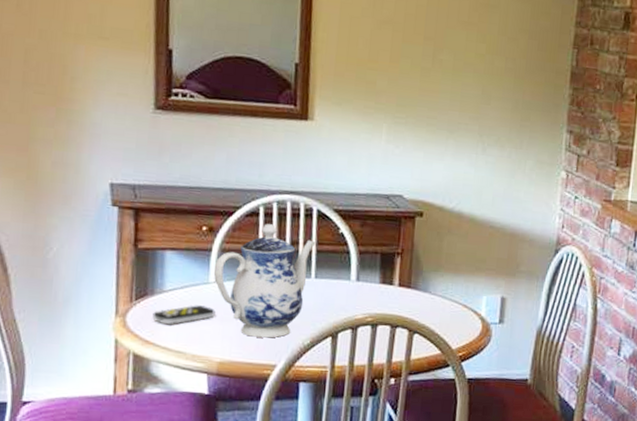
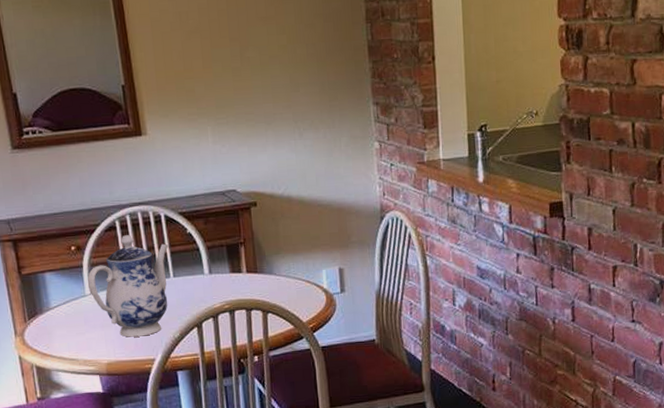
remote control: present [152,305,215,325] -> none [45,316,96,338]

